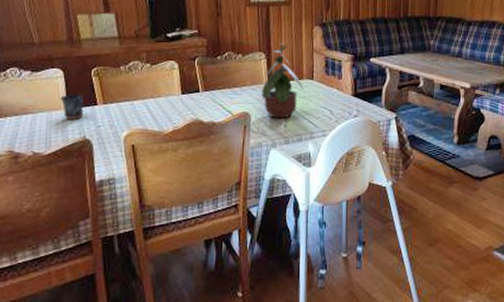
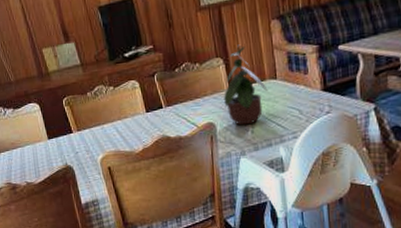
mug: present [60,94,85,119] -> none [40,125,63,149]

